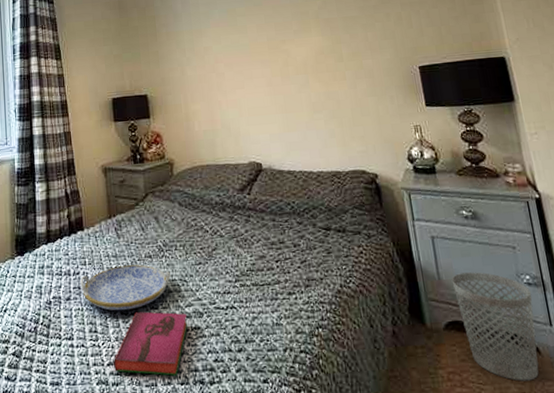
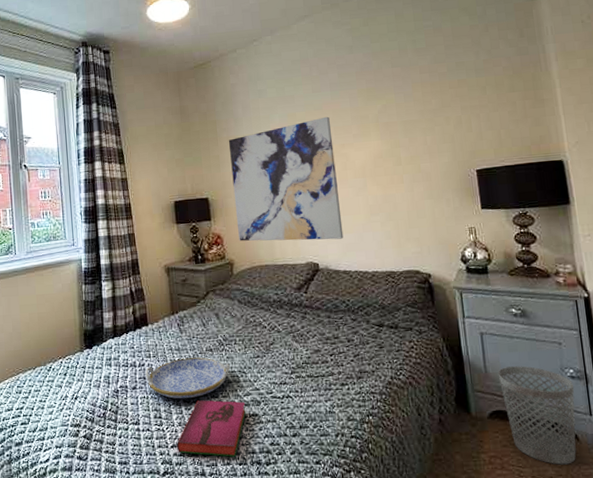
wall art: none [167,12,287,140] -> present [228,116,344,241]

